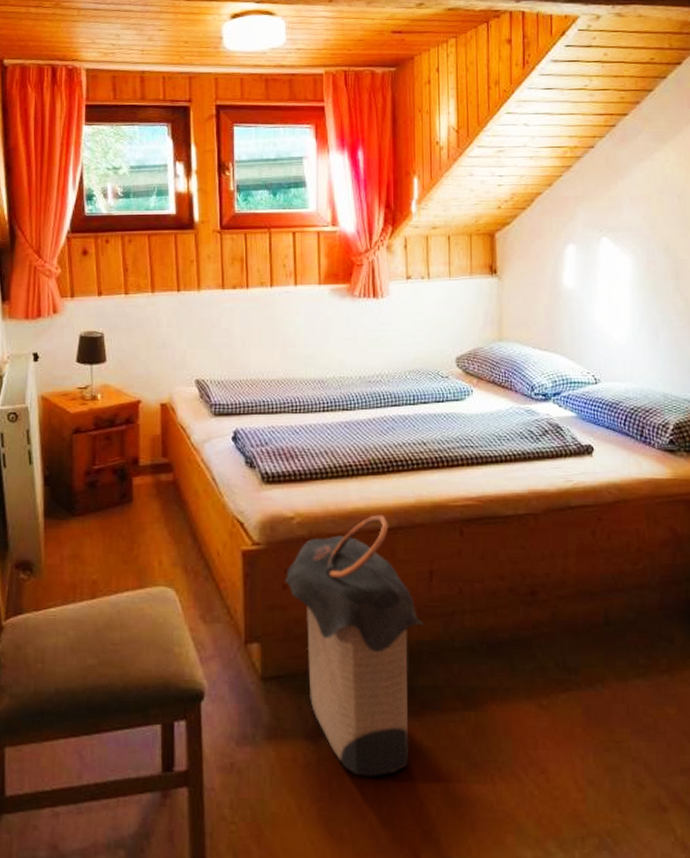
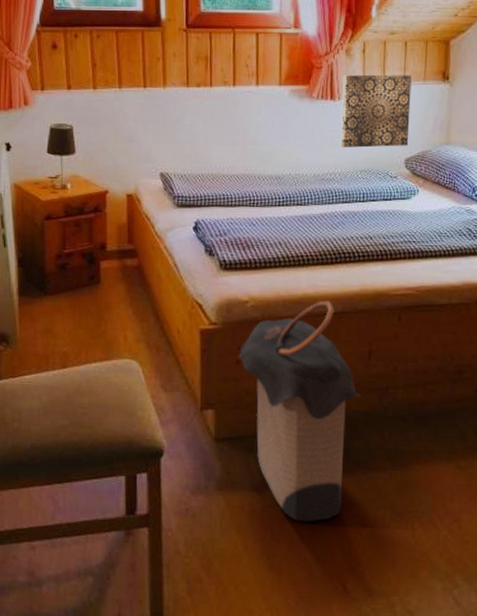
wall art: none [385,270,459,347] -> present [340,74,412,148]

